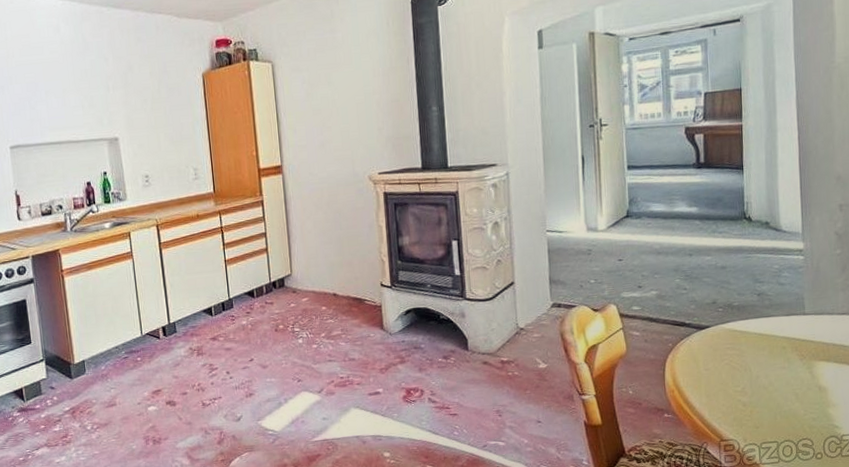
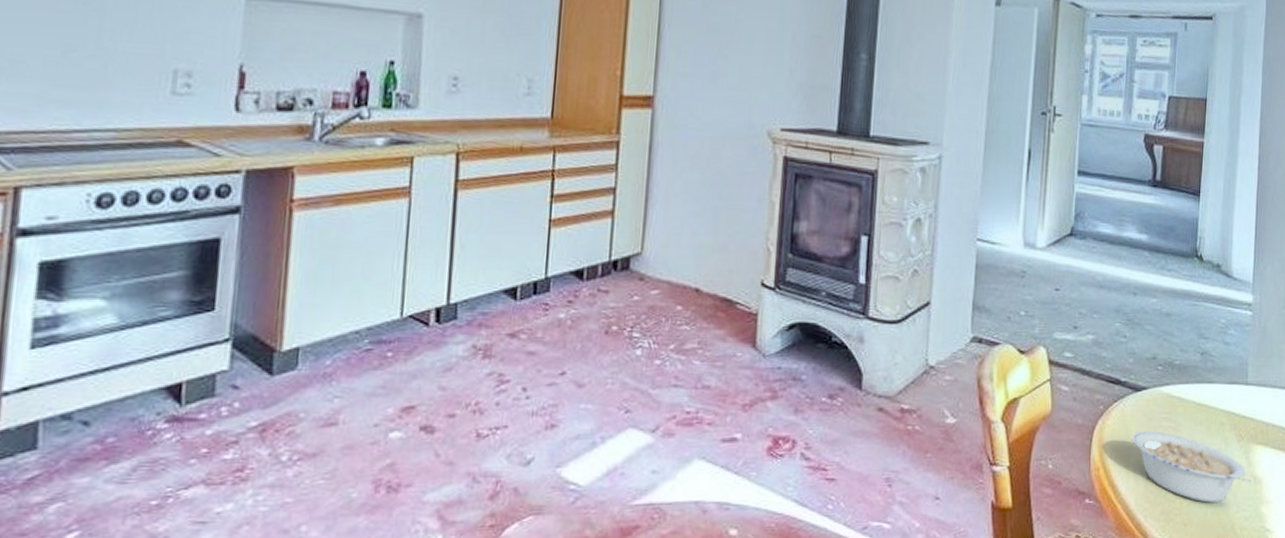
legume: none [700,358,817,410] -> present [1132,431,1251,503]

